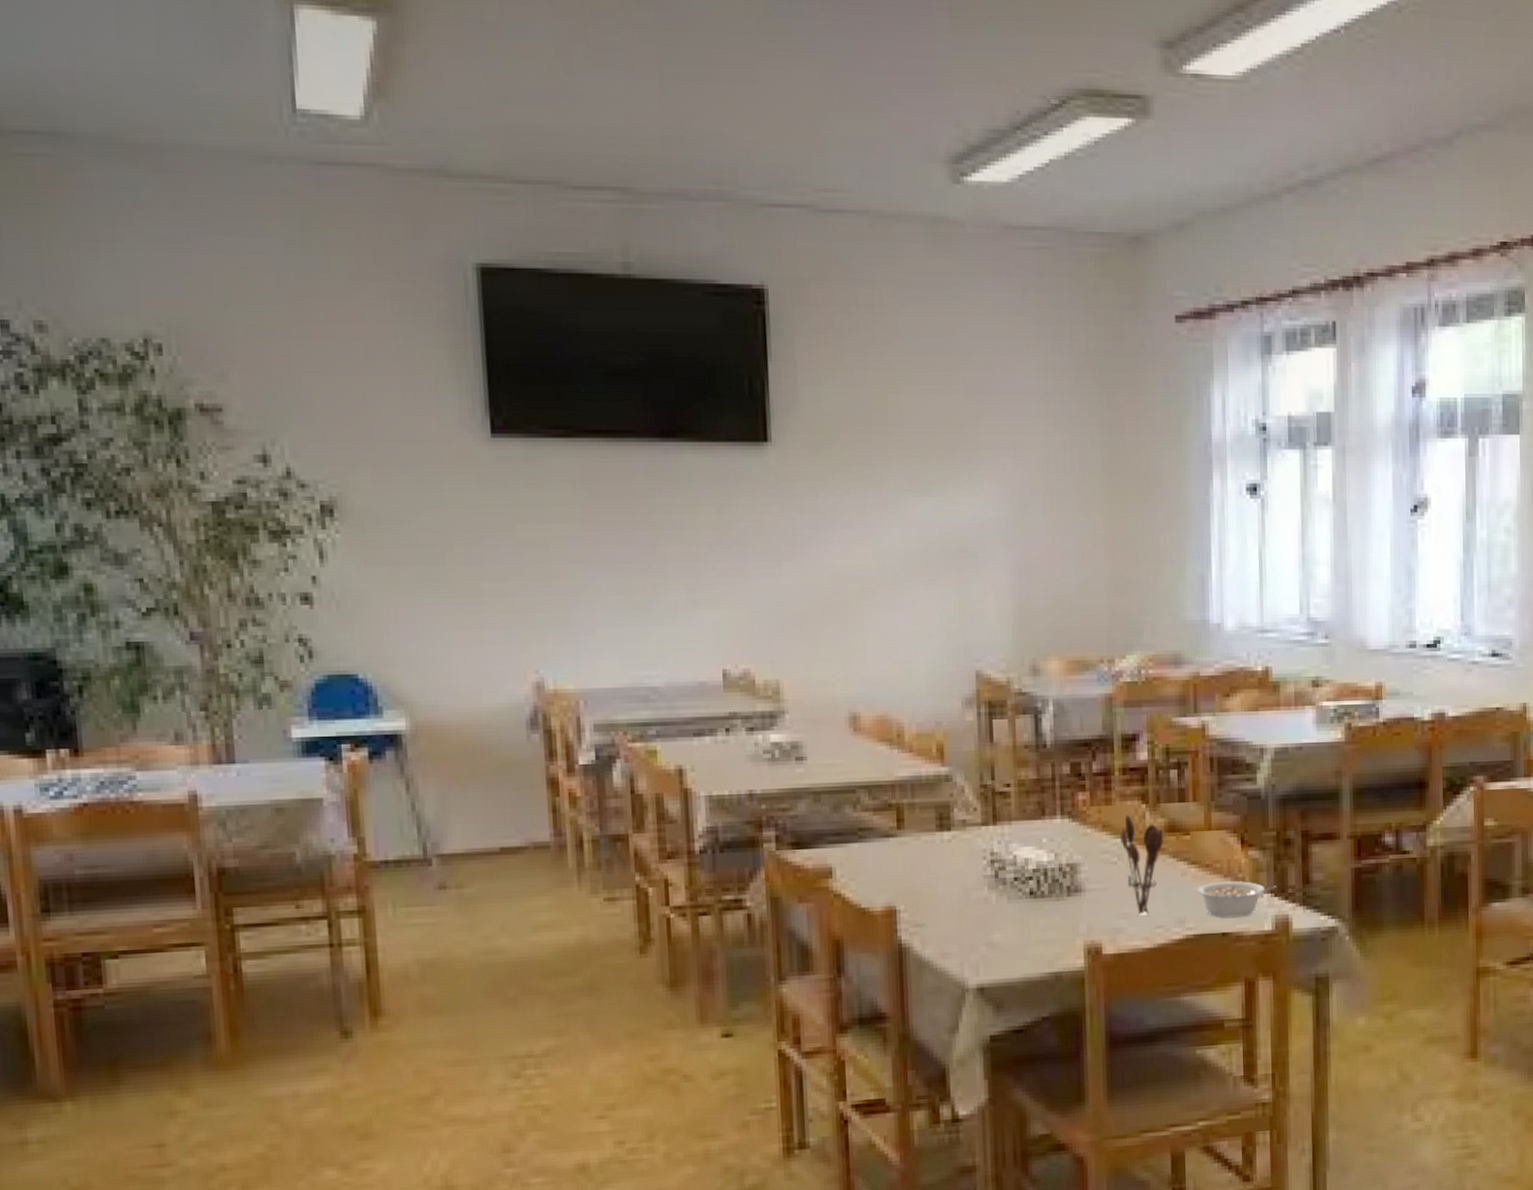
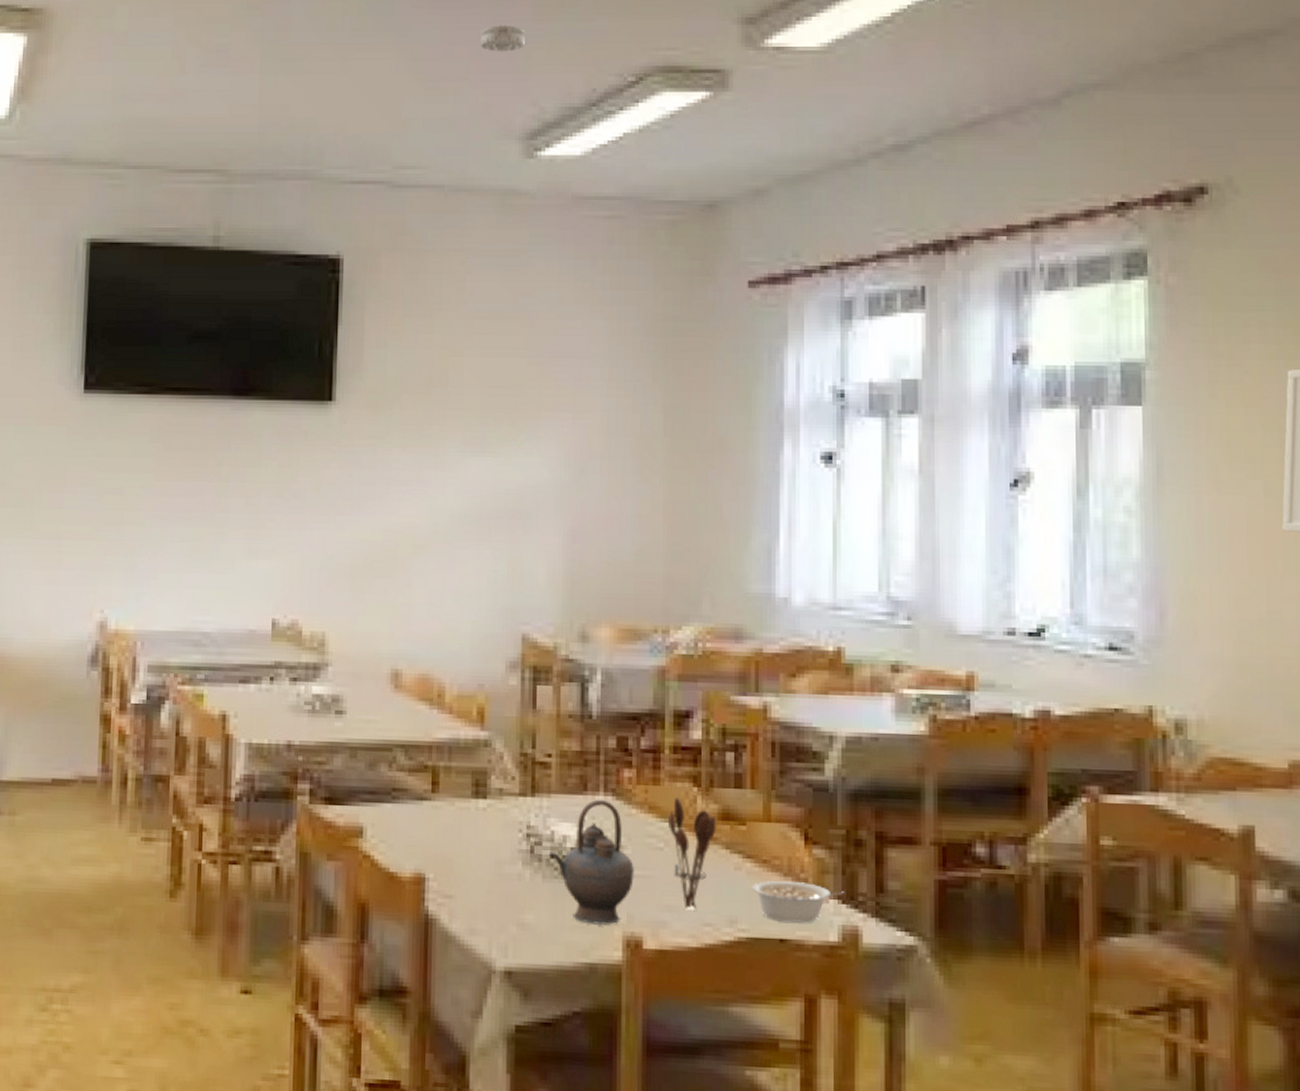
smoke detector: none [898,36,944,66] -> present [481,25,525,52]
teapot: none [1012,822,1092,937] -> present [548,799,634,925]

